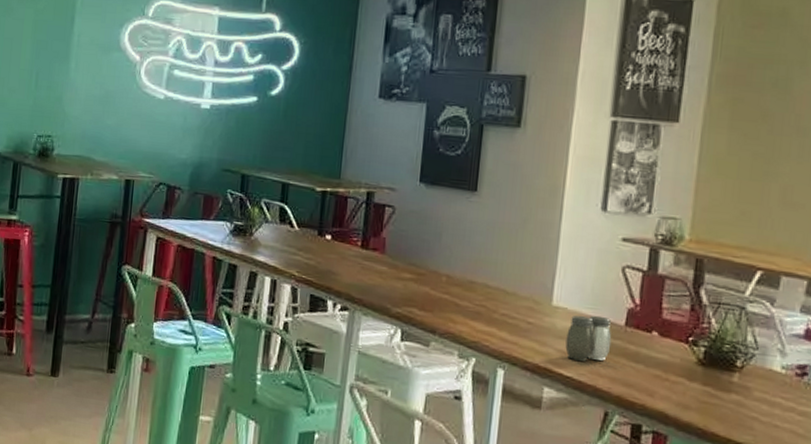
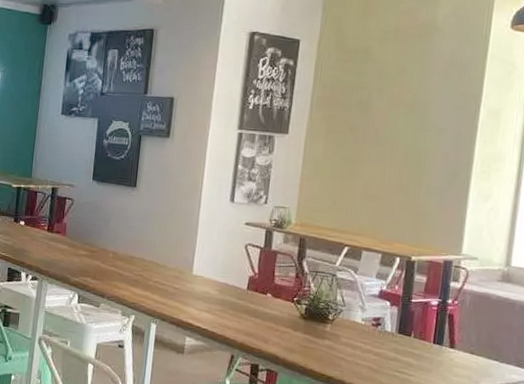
salt and pepper shaker: present [565,315,612,361] -> none [202,282,237,317]

